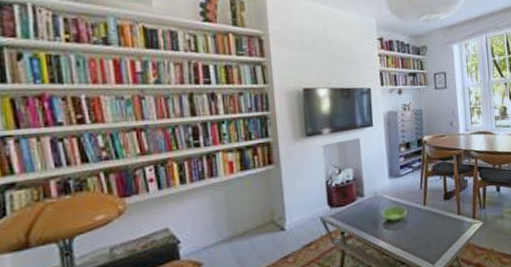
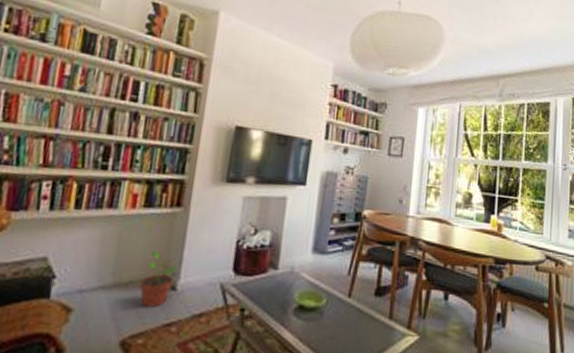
potted plant: none [253,204,282,248] -> present [139,251,177,307]

